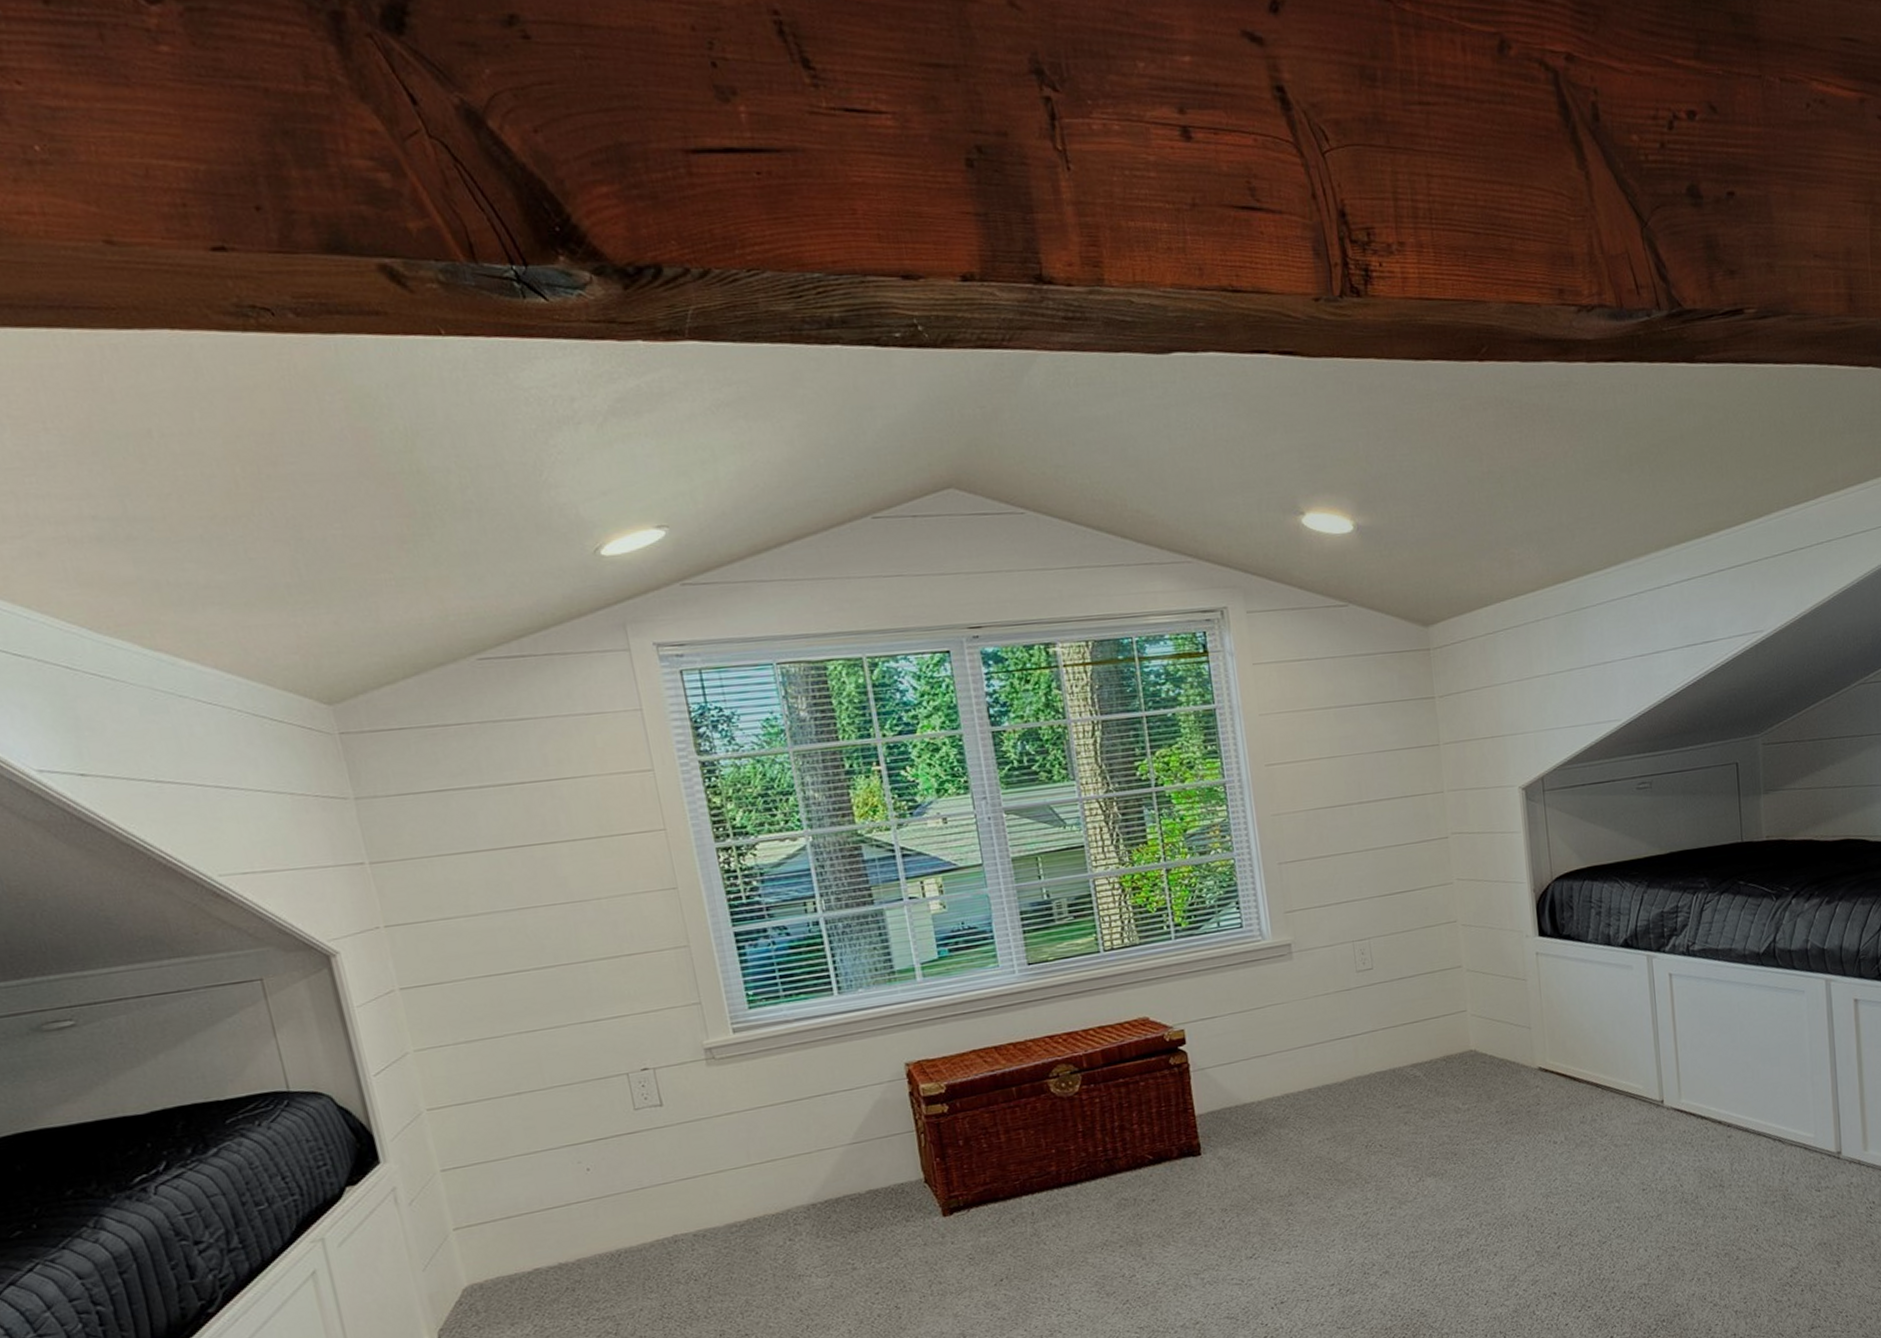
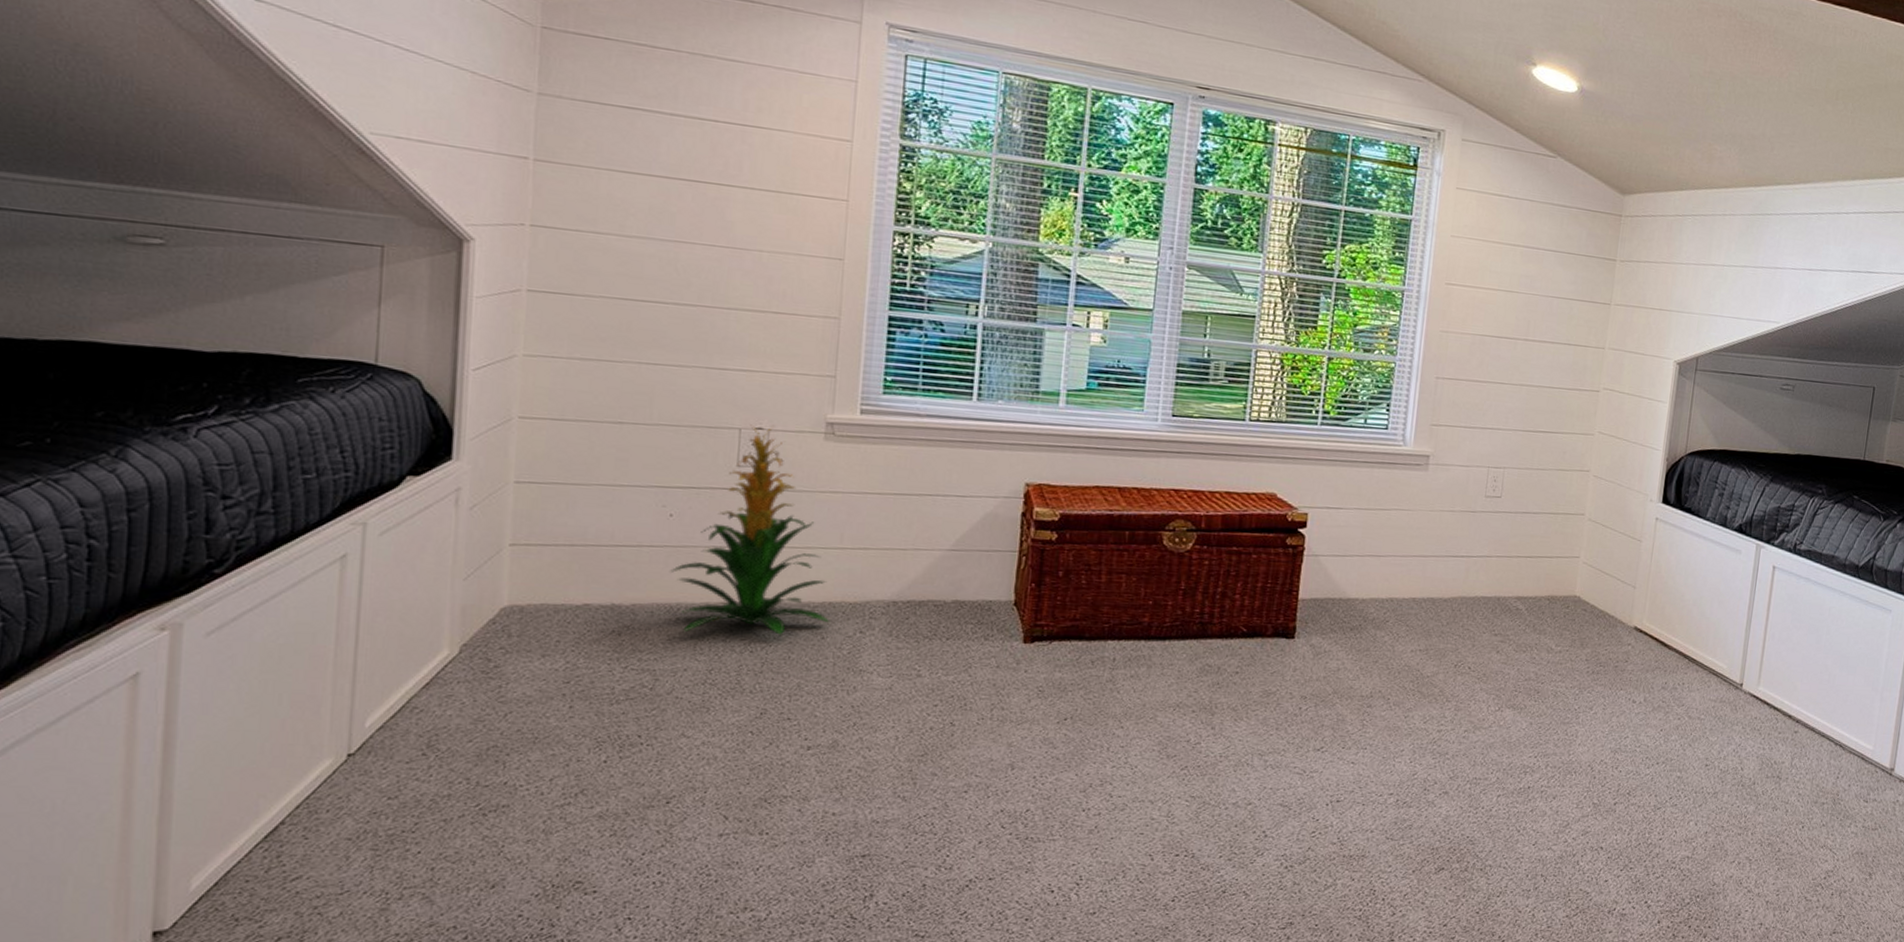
indoor plant: none [602,1065,758,1275] -> present [670,424,829,635]

